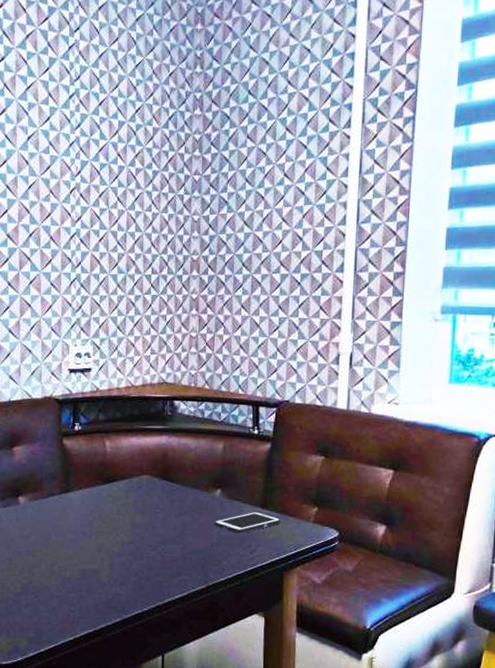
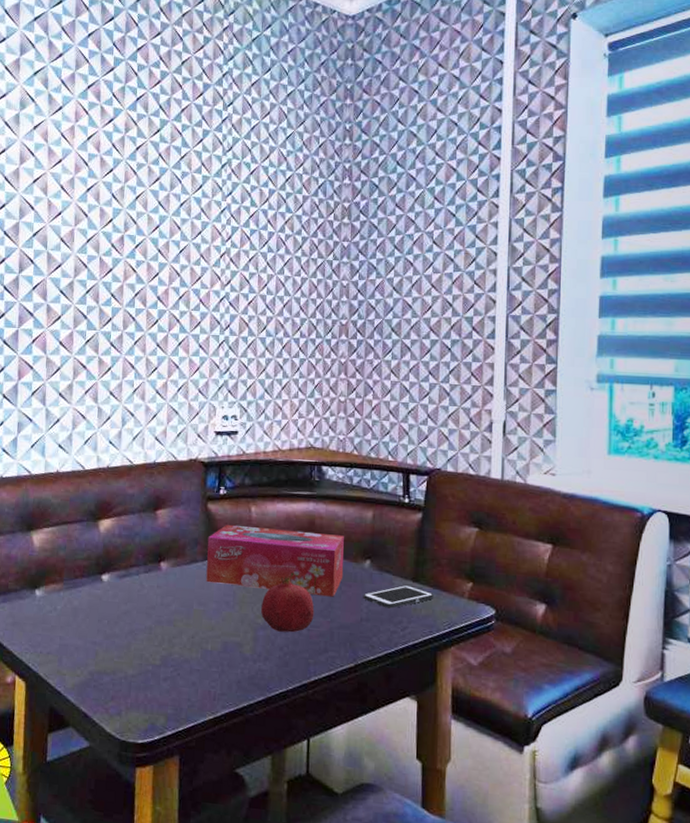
tissue box: none [63,459,196,525] -> present [206,524,344,597]
fruit: none [117,506,168,559] -> present [261,576,315,633]

